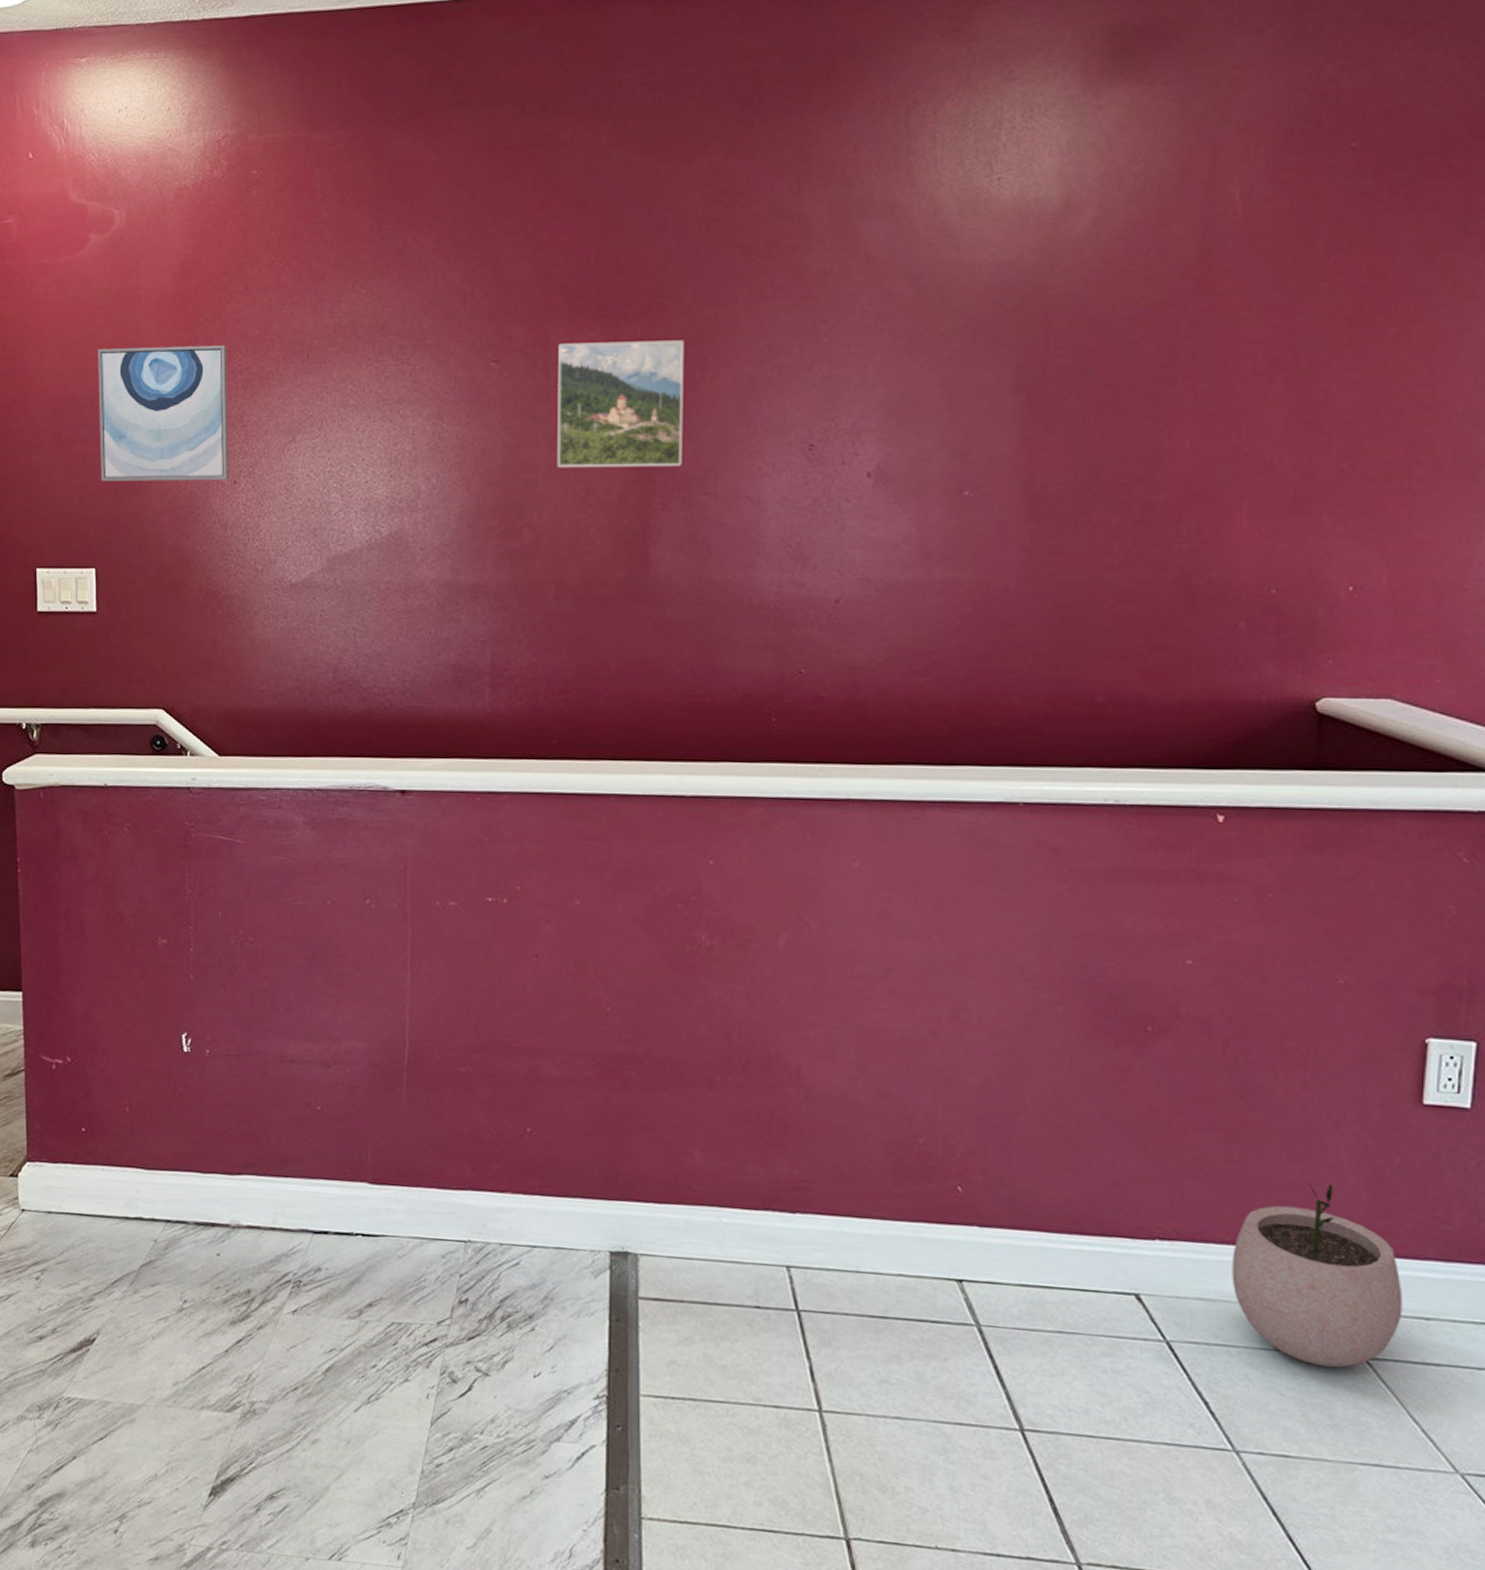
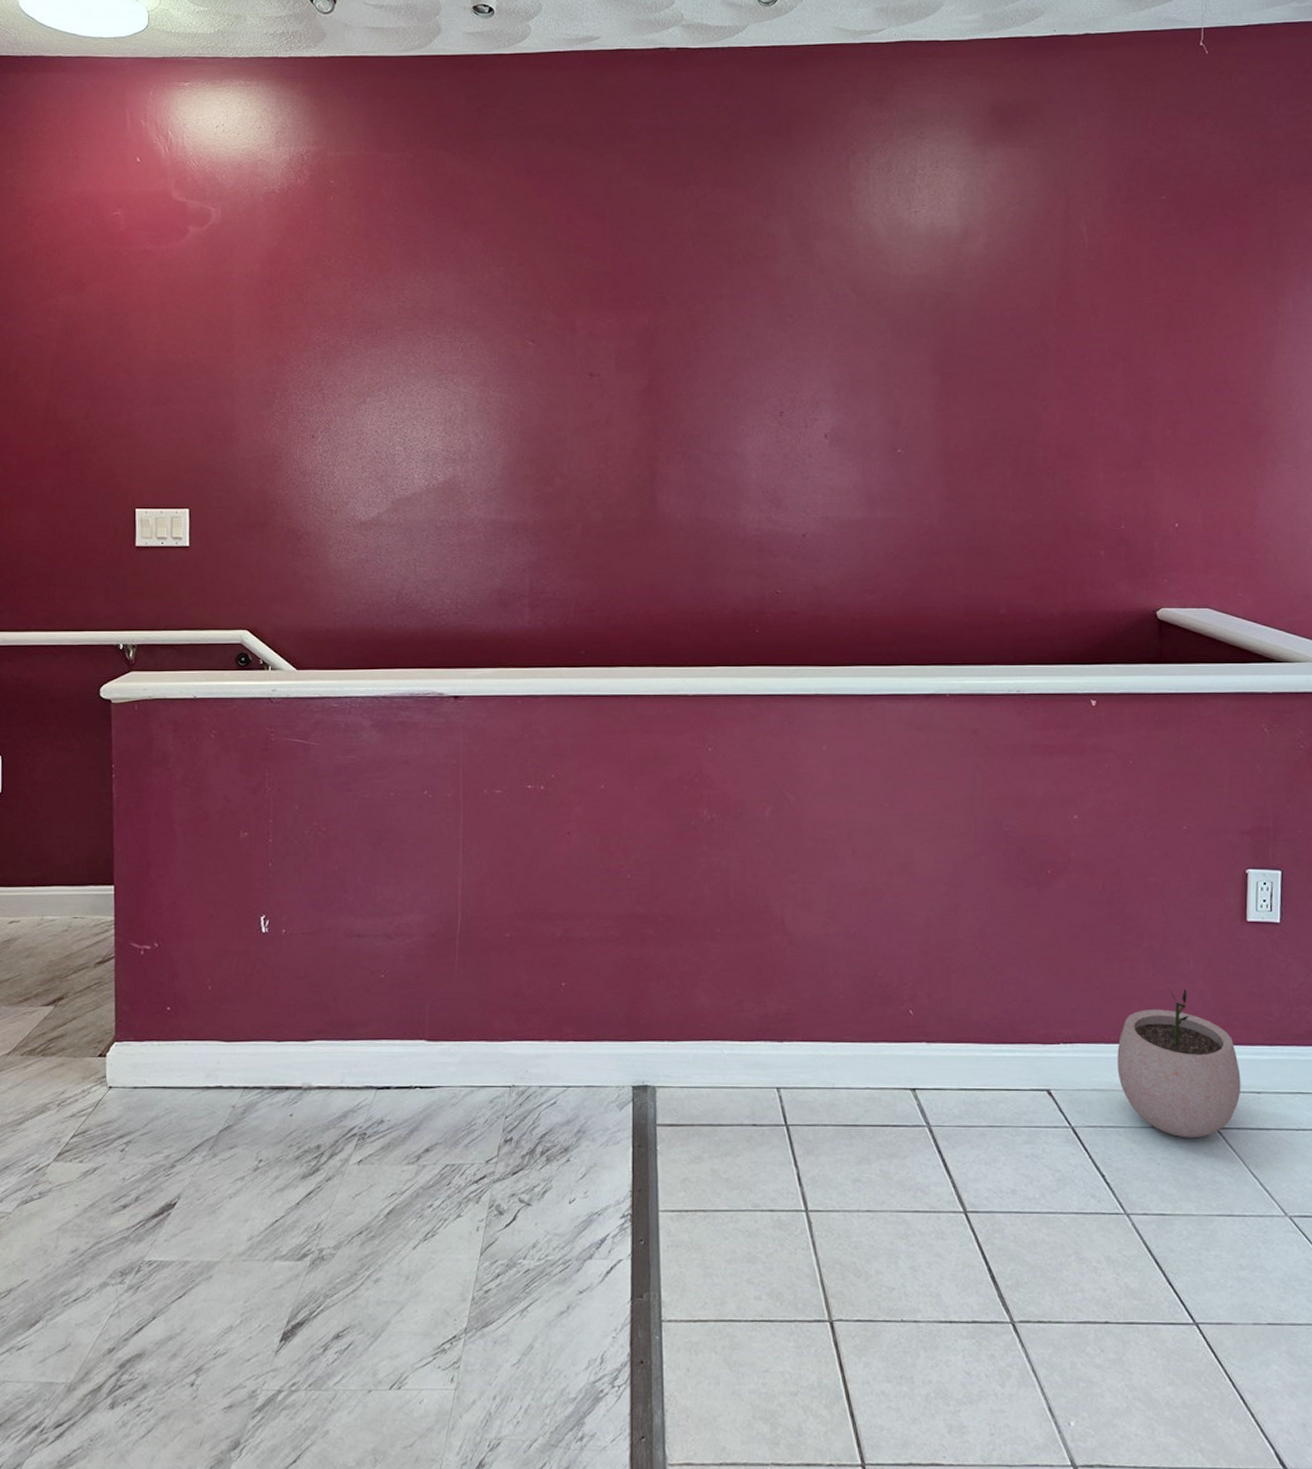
wall art: present [98,346,230,482] -> none [194,323,309,435]
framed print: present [557,340,684,468] -> none [582,327,682,428]

